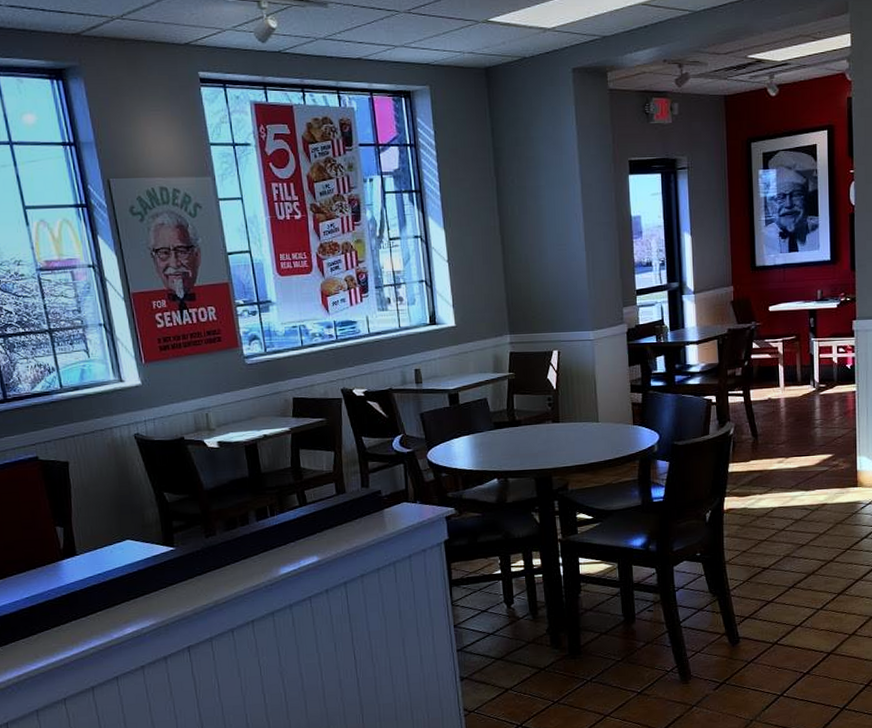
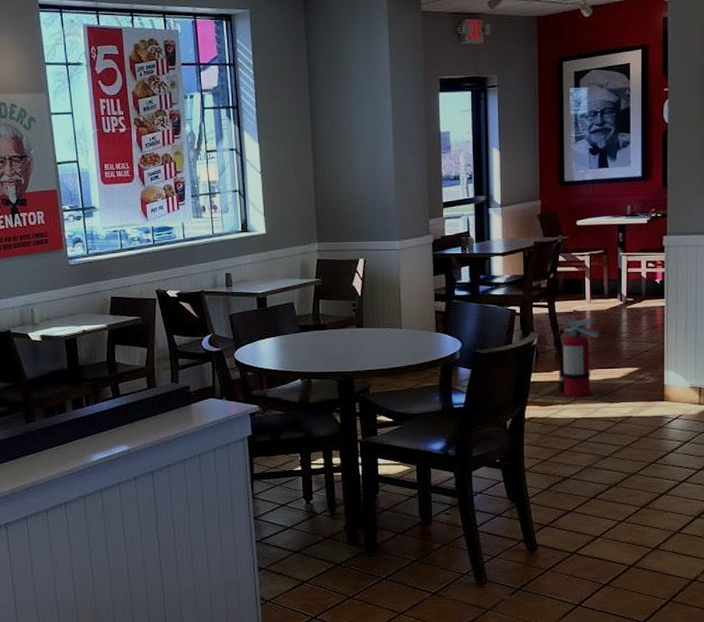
fire extinguisher: none [748,403,793,486] -> present [552,316,599,396]

